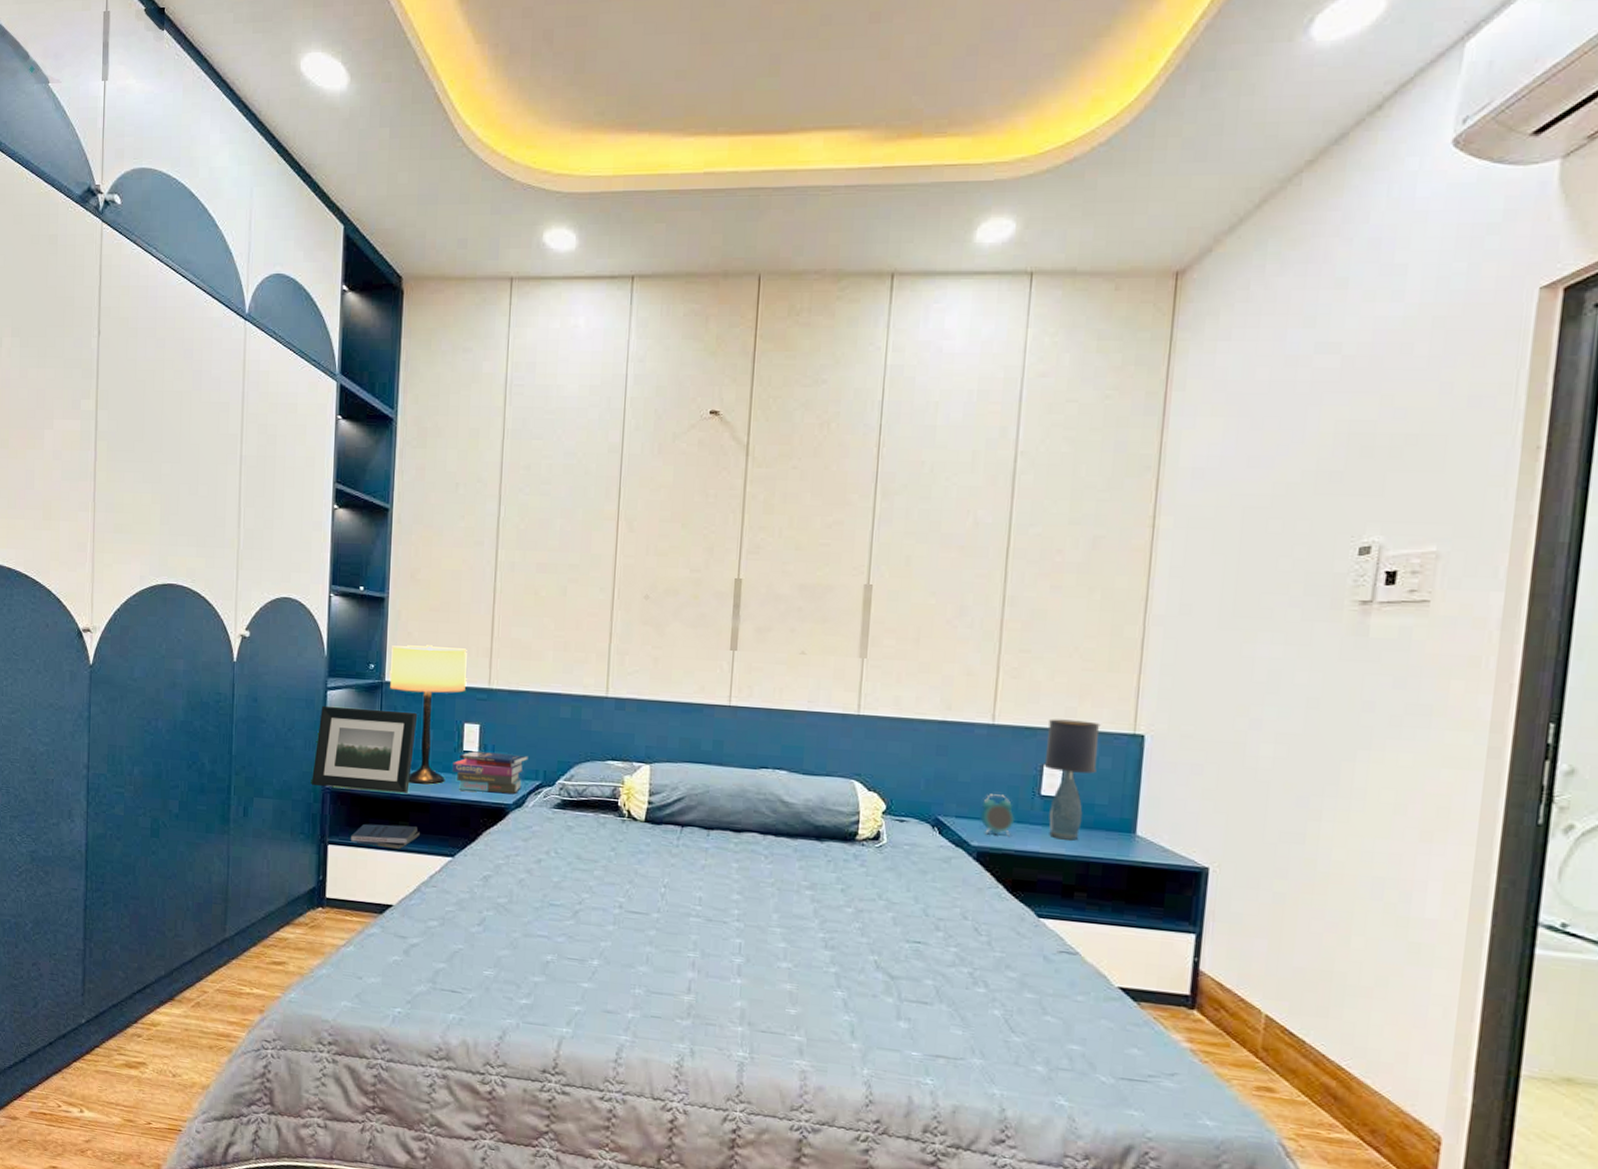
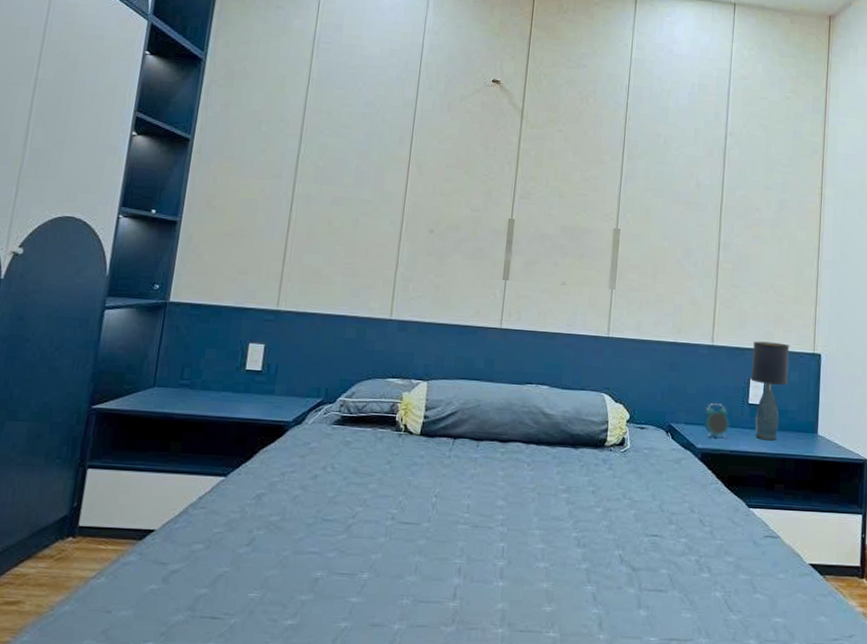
picture frame: present [312,705,418,793] -> none [76,325,201,413]
books: present [351,823,420,849] -> none [114,445,193,470]
table lamp: present [390,645,466,784] -> none [174,267,257,404]
books: present [452,751,528,794] -> none [232,370,311,412]

